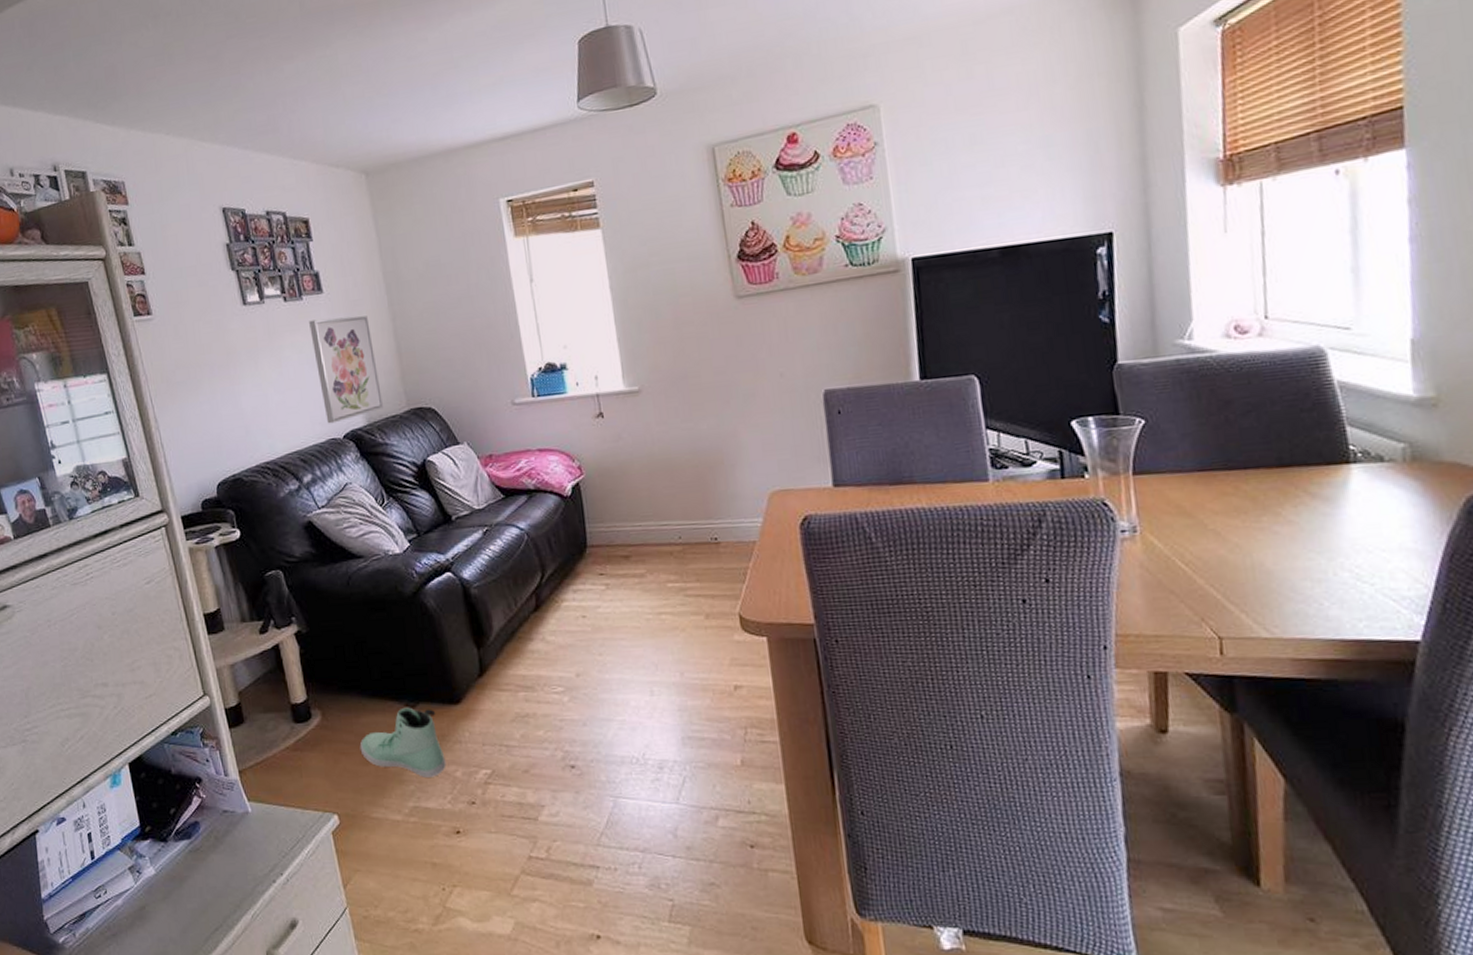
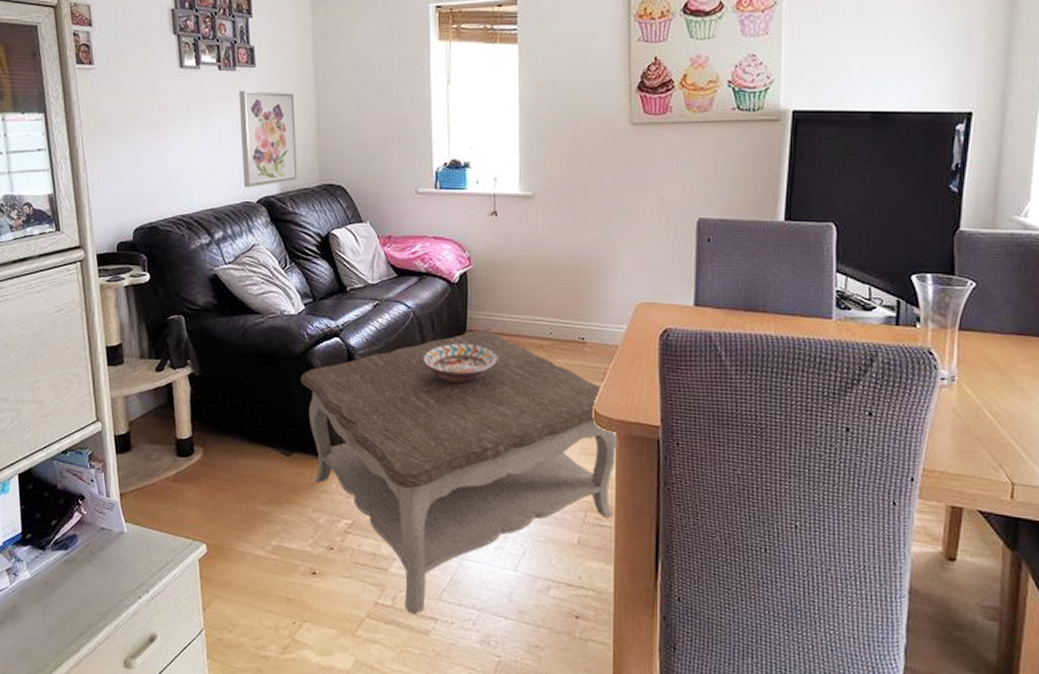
sneaker: present [359,707,446,777] -> none [234,454,312,521]
coffee table: none [415,543,775,864] -> present [300,330,619,614]
decorative bowl: none [544,560,625,605] -> present [422,343,497,383]

